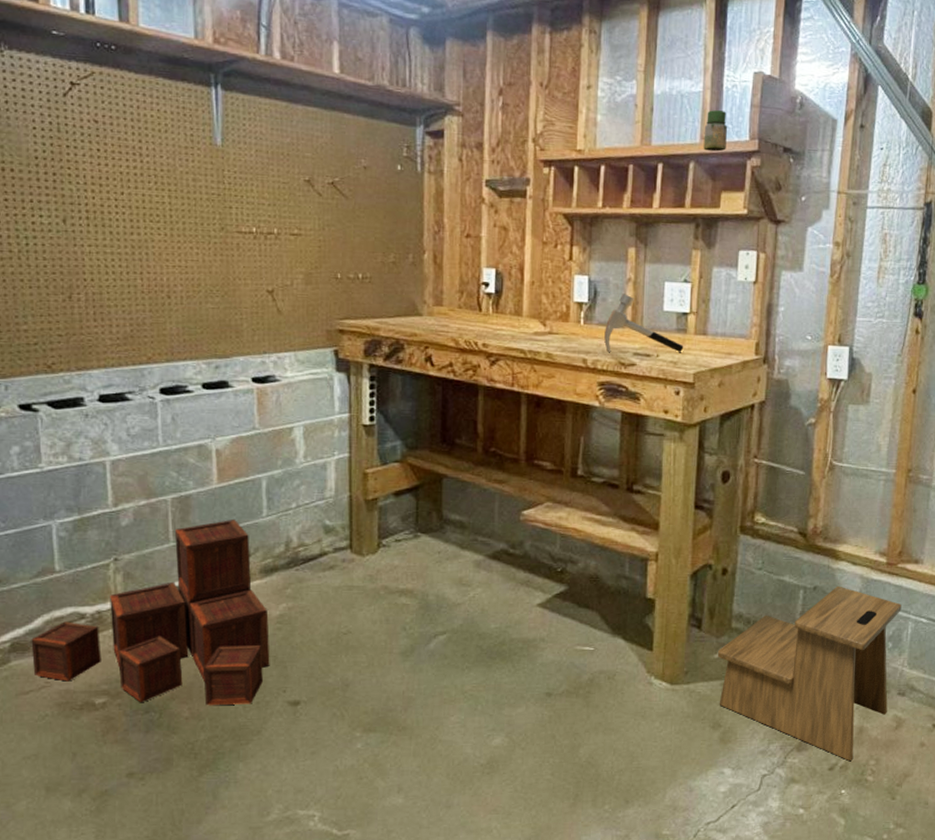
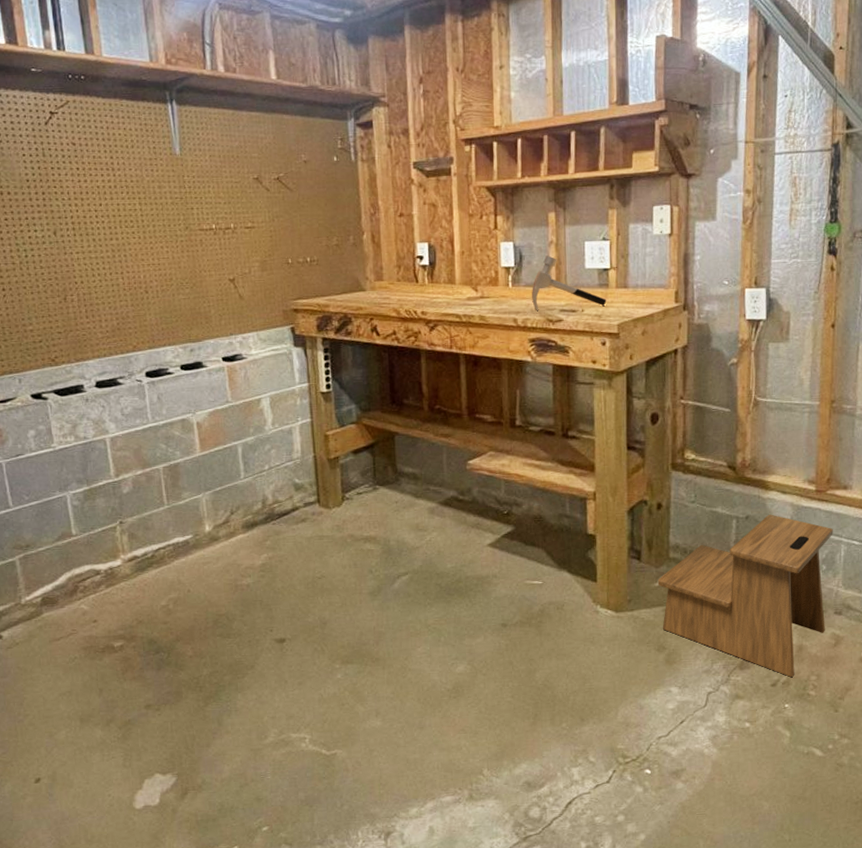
storage boxes: present [31,518,270,705] -> none [58,482,257,645]
jar: present [703,110,728,152] -> none [612,76,635,115]

